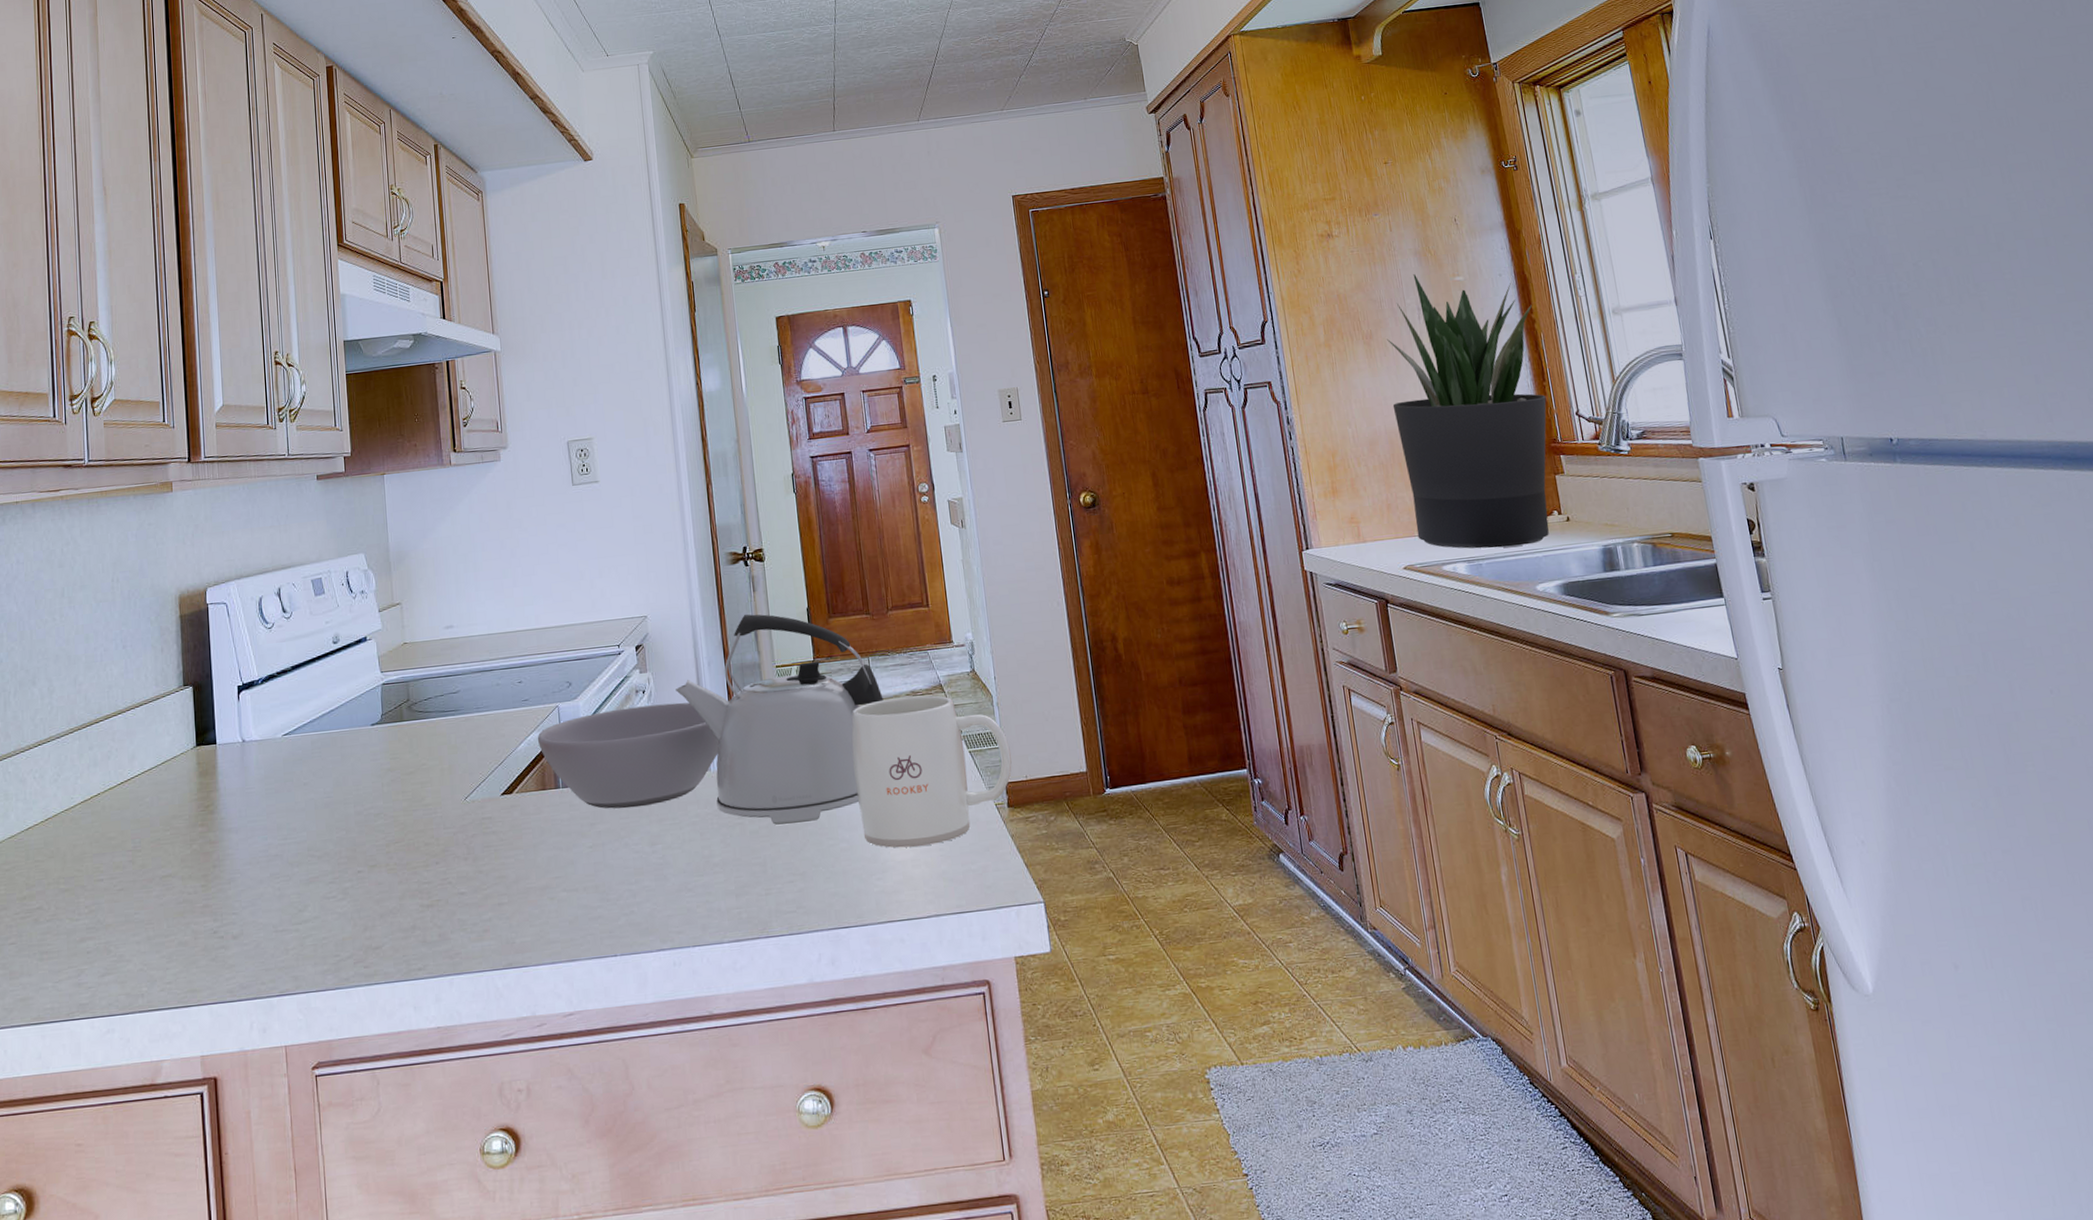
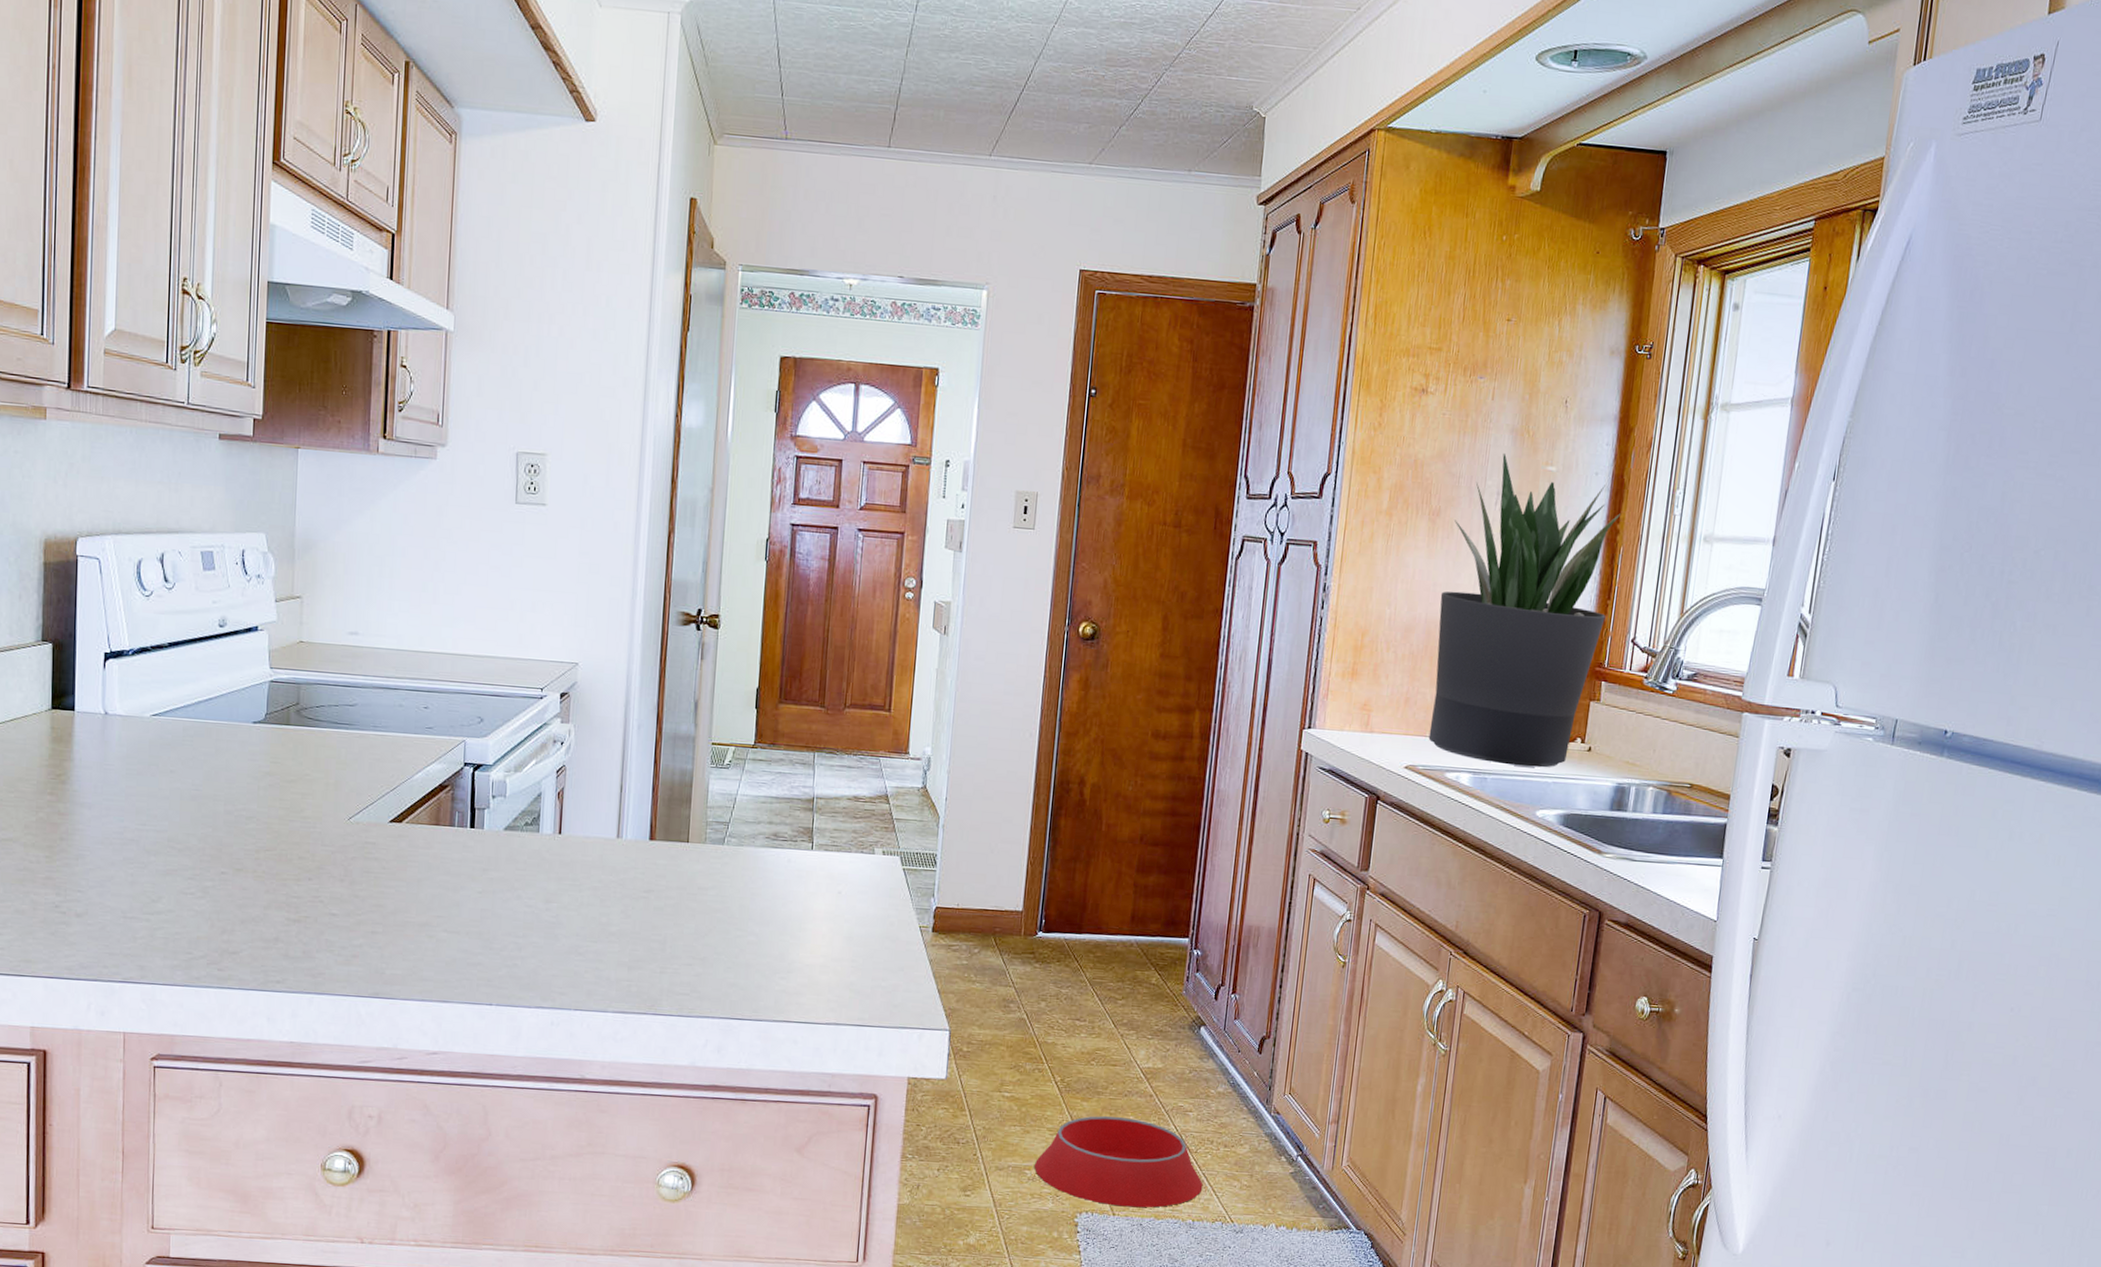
soup bowl: present [537,702,720,809] -> none [437,755,637,862]
kettle: present [676,614,884,825] -> none [598,682,823,909]
mug: present [851,695,1012,848] -> none [774,799,947,955]
pet bowl: none [1153,959,1322,1055] -> present [1034,1116,1203,1208]

